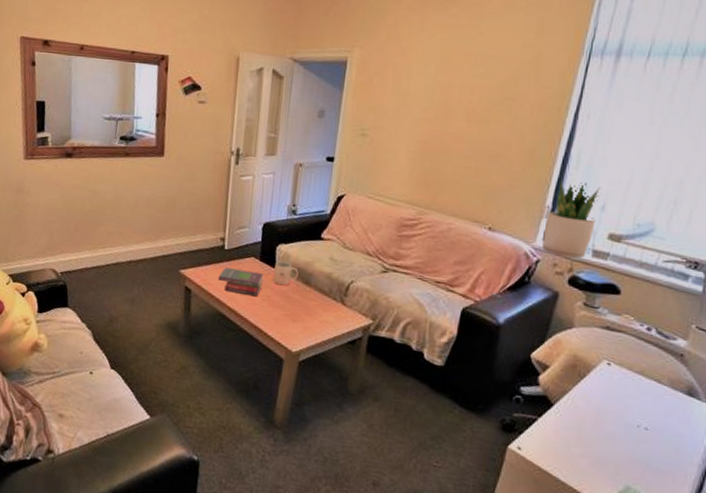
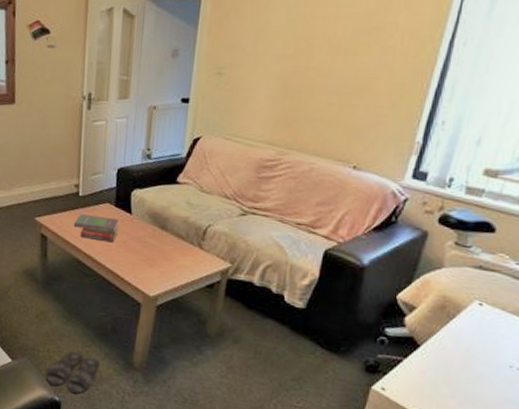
slippers: none [185,407,240,453] -> present [47,351,100,394]
mug: present [273,261,299,286] -> none [129,206,155,231]
planter: present [542,180,600,259] -> none [411,114,476,196]

